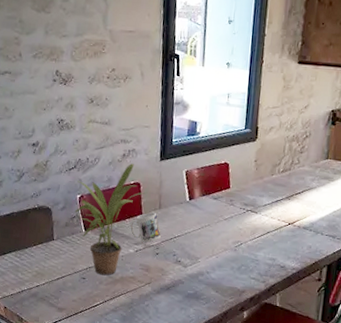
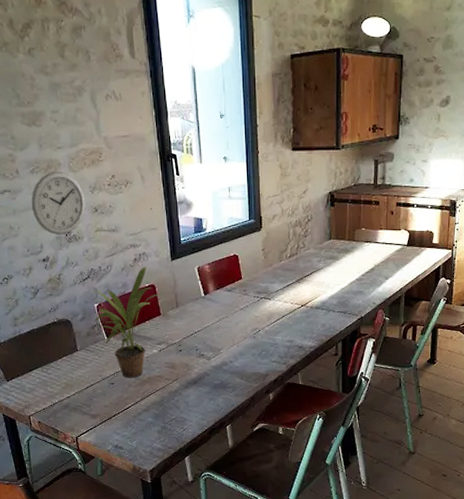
wall clock: none [29,58,83,122] -> present [31,171,85,235]
mug: present [130,212,162,243] -> none [151,312,183,341]

